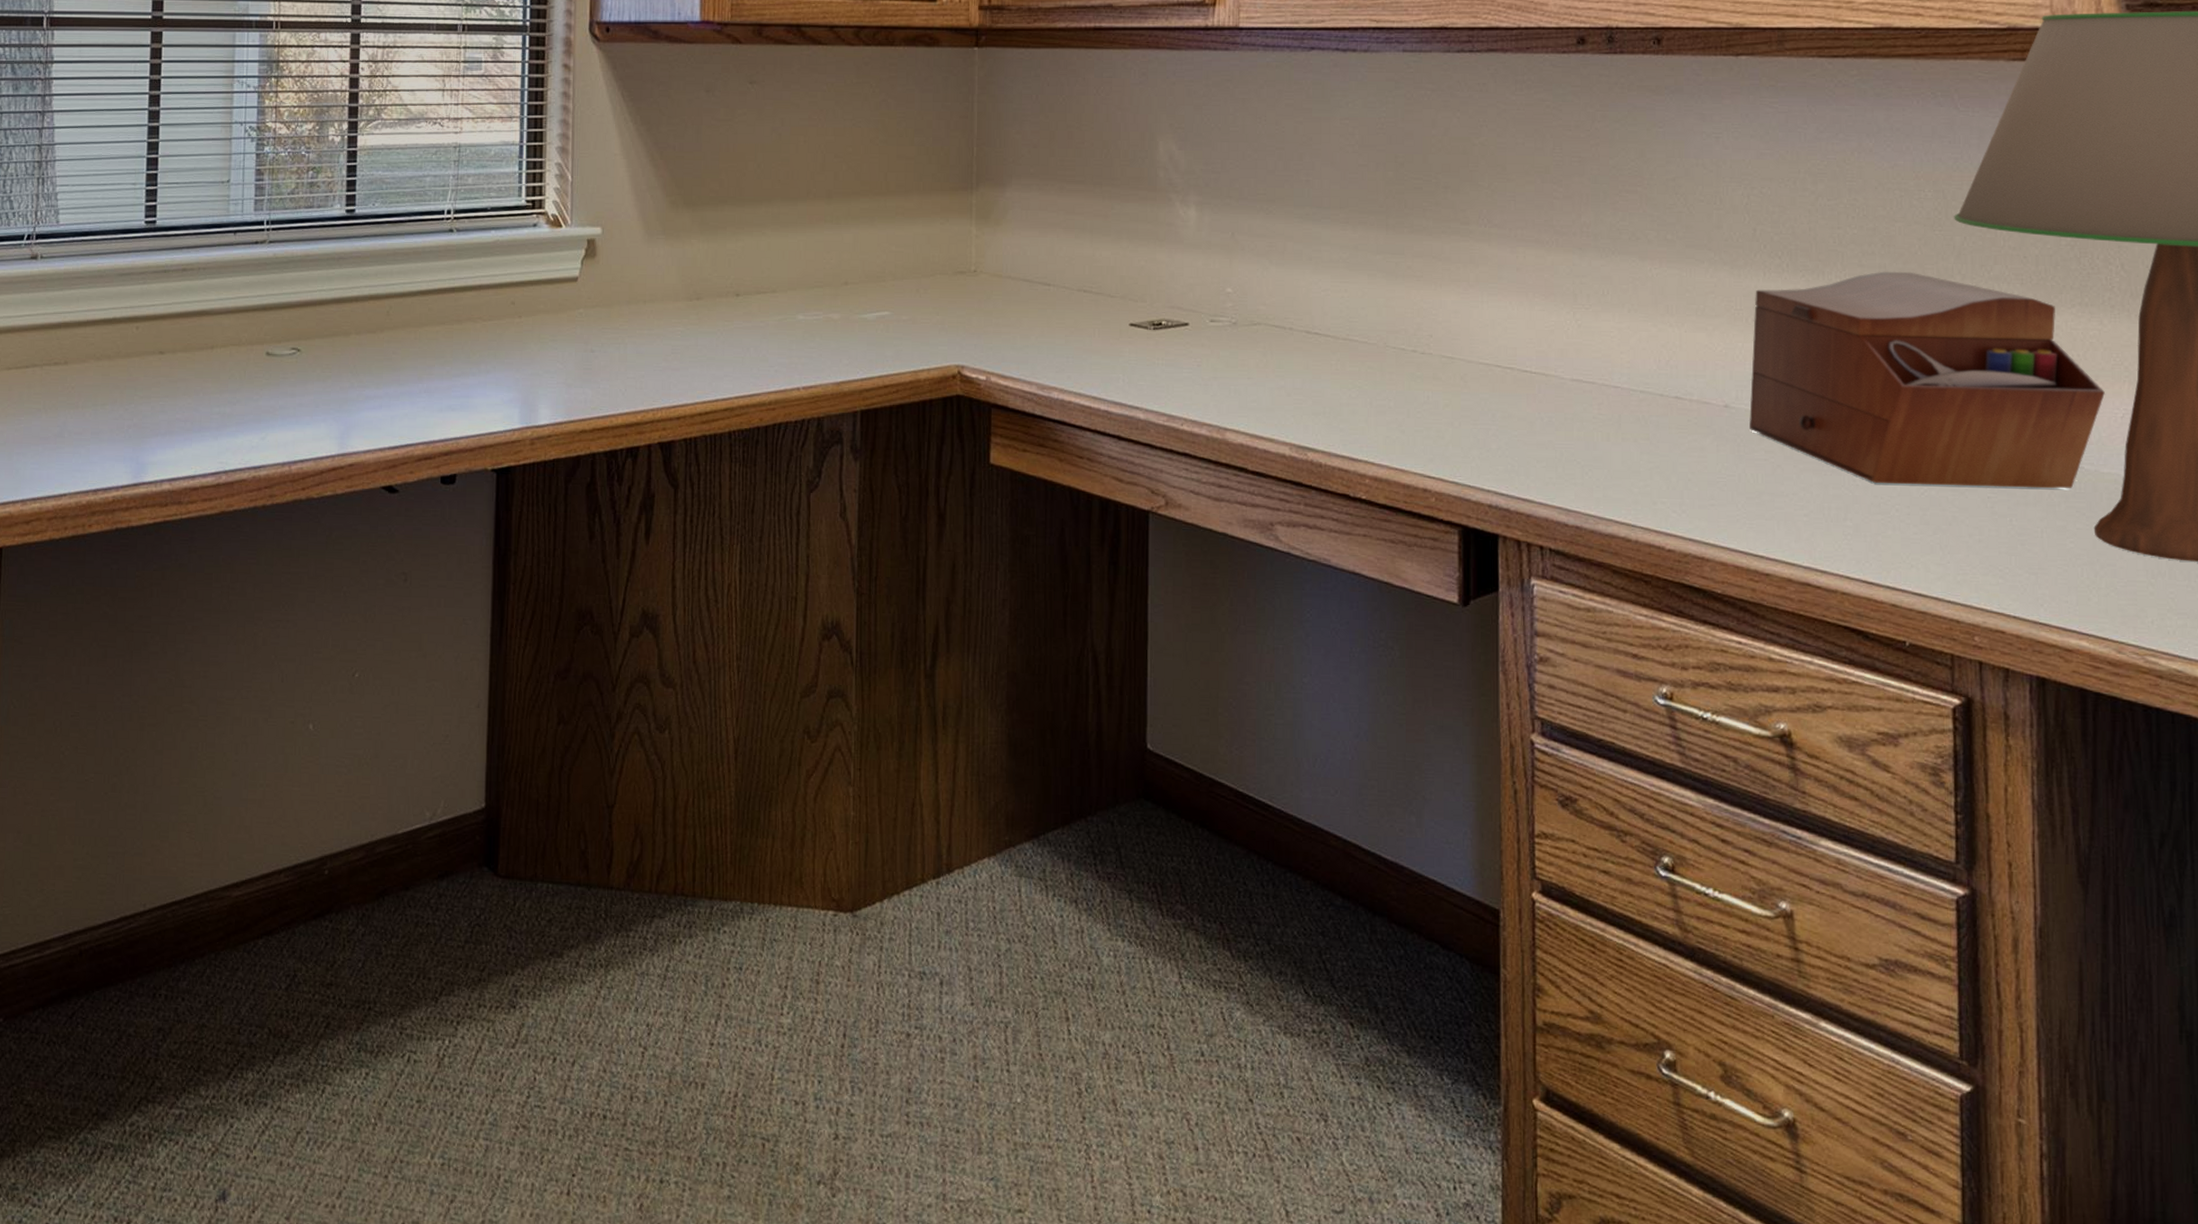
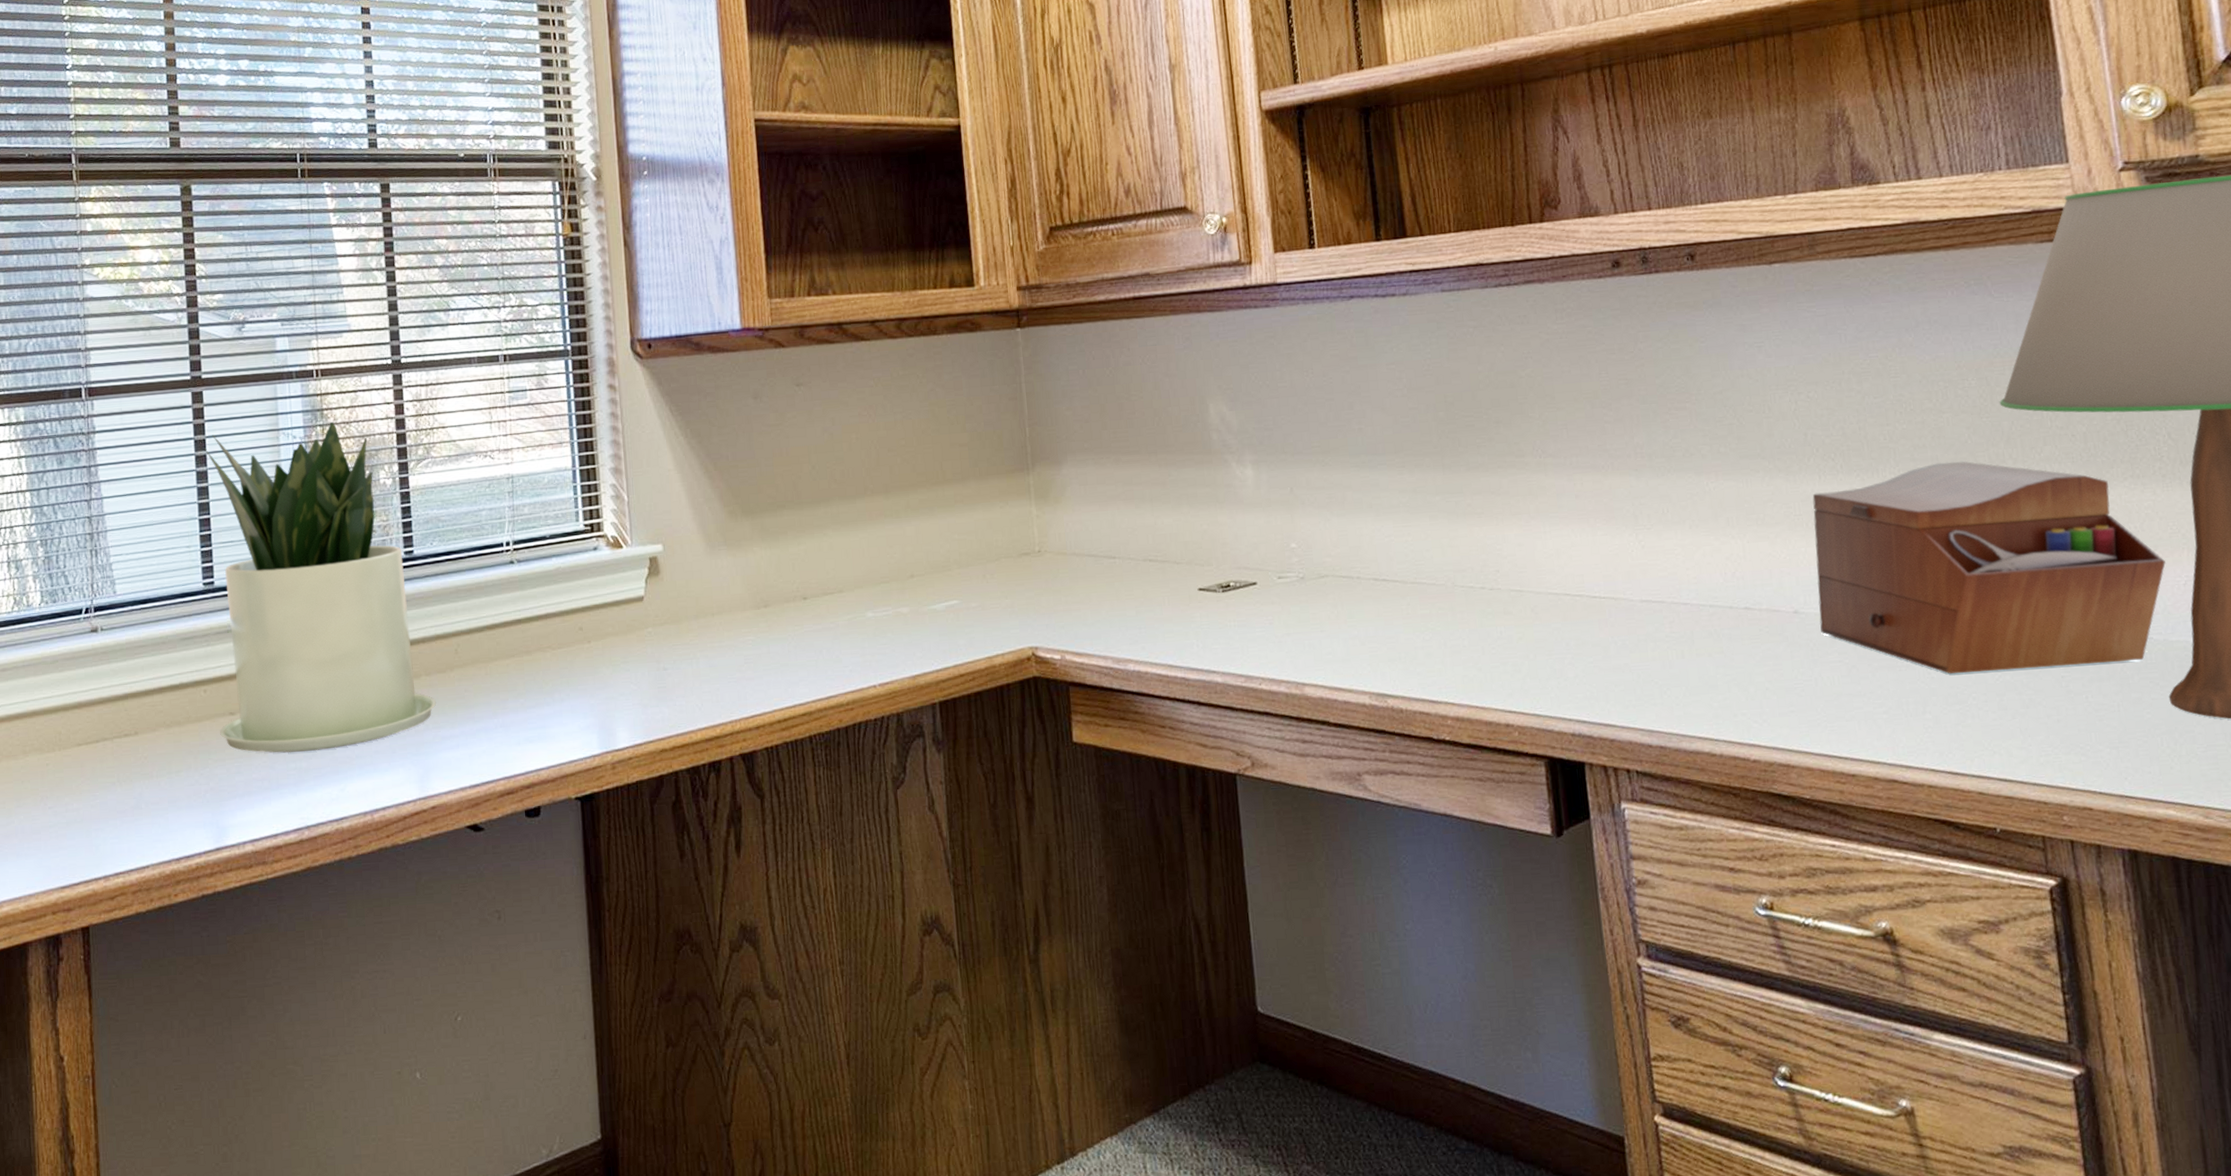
planter: none [148,74,363,397] -> present [205,421,436,753]

